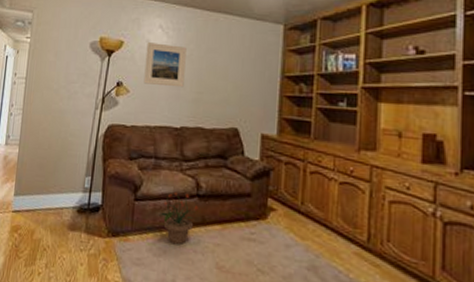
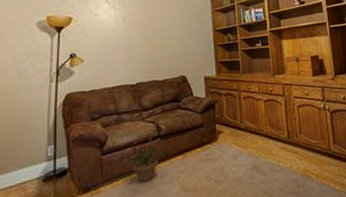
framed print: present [143,42,187,88] -> none [95,15,135,52]

